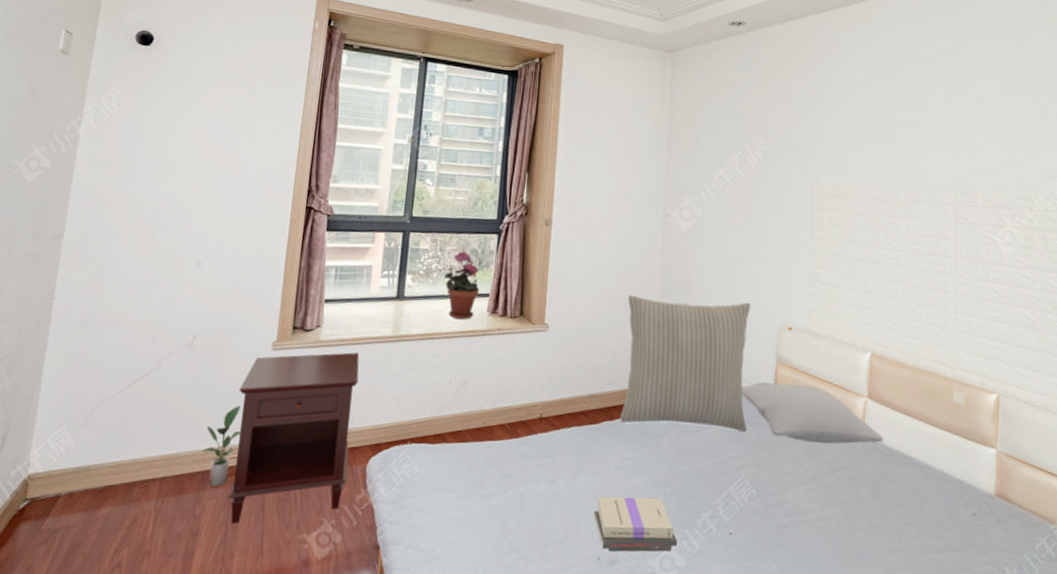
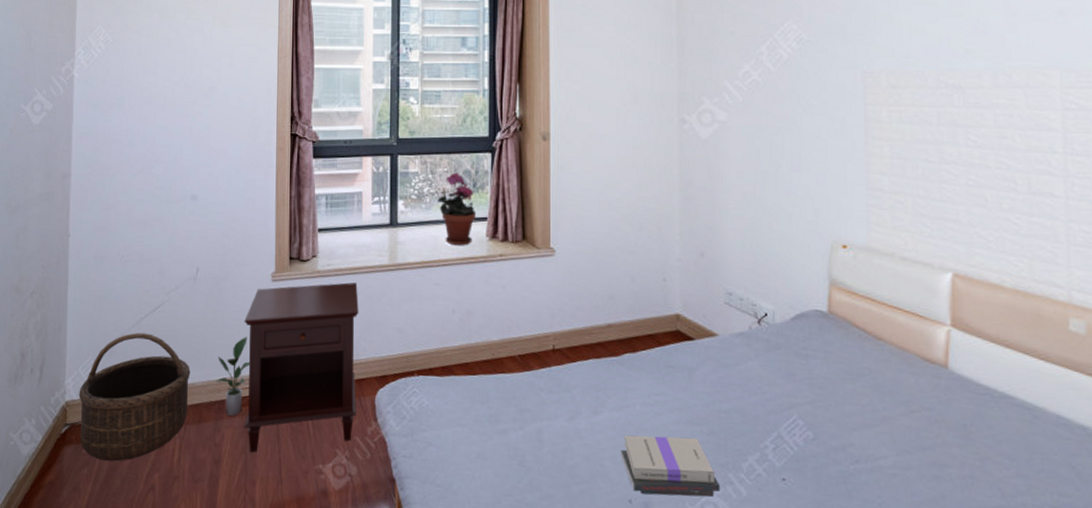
basket: none [41,401,176,538] -> present [79,332,191,462]
pillow: present [619,295,751,432] -> none [643,213,797,366]
pillow: present [741,383,884,444] -> none [787,310,975,381]

